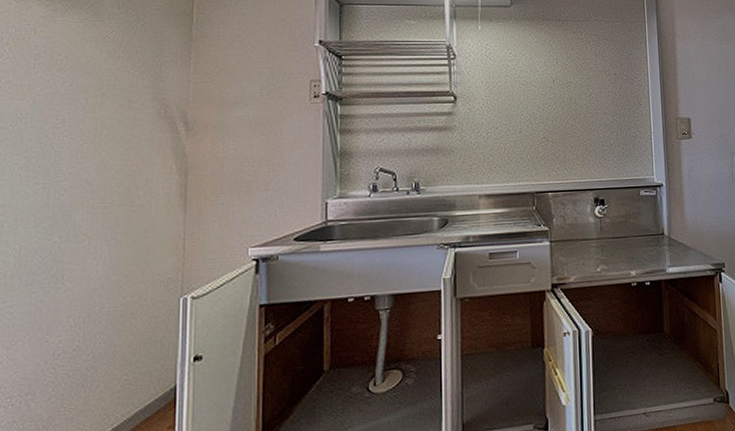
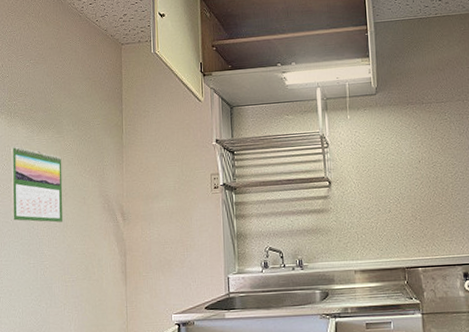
calendar: none [12,27,99,131] -> present [10,146,63,223]

